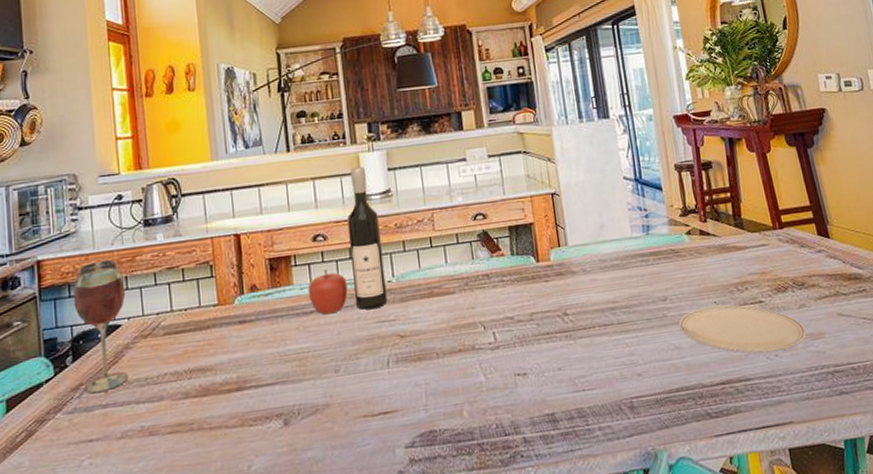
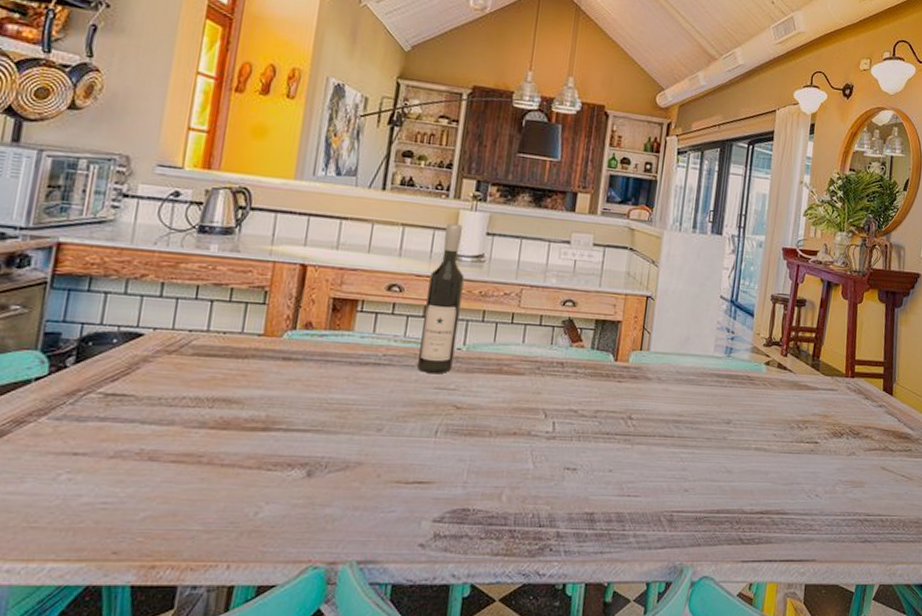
wineglass: present [73,259,127,394] -> none [81,258,160,404]
fruit: present [307,269,348,315] -> none [367,322,414,370]
plate: present [679,304,807,353] -> none [735,437,850,492]

